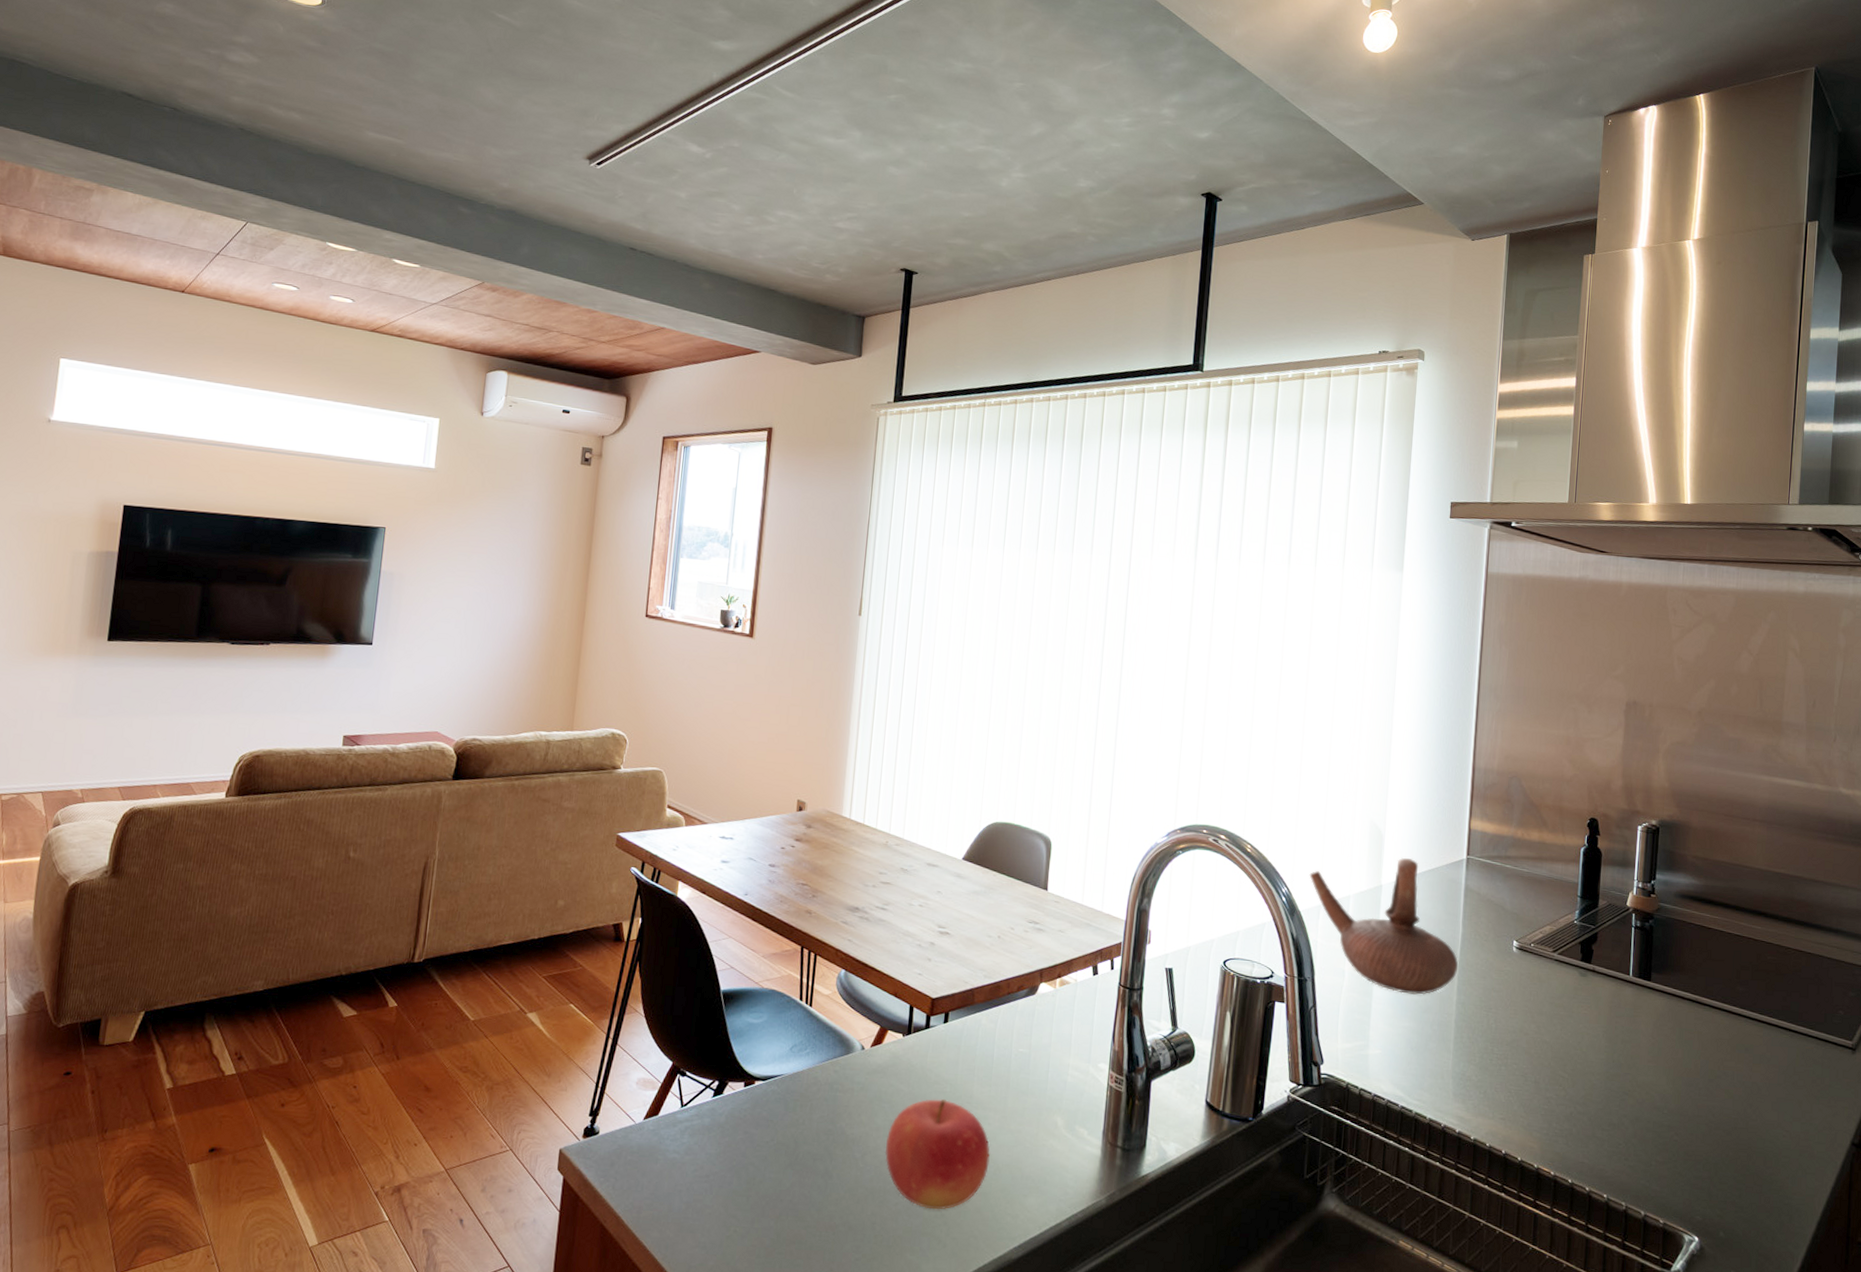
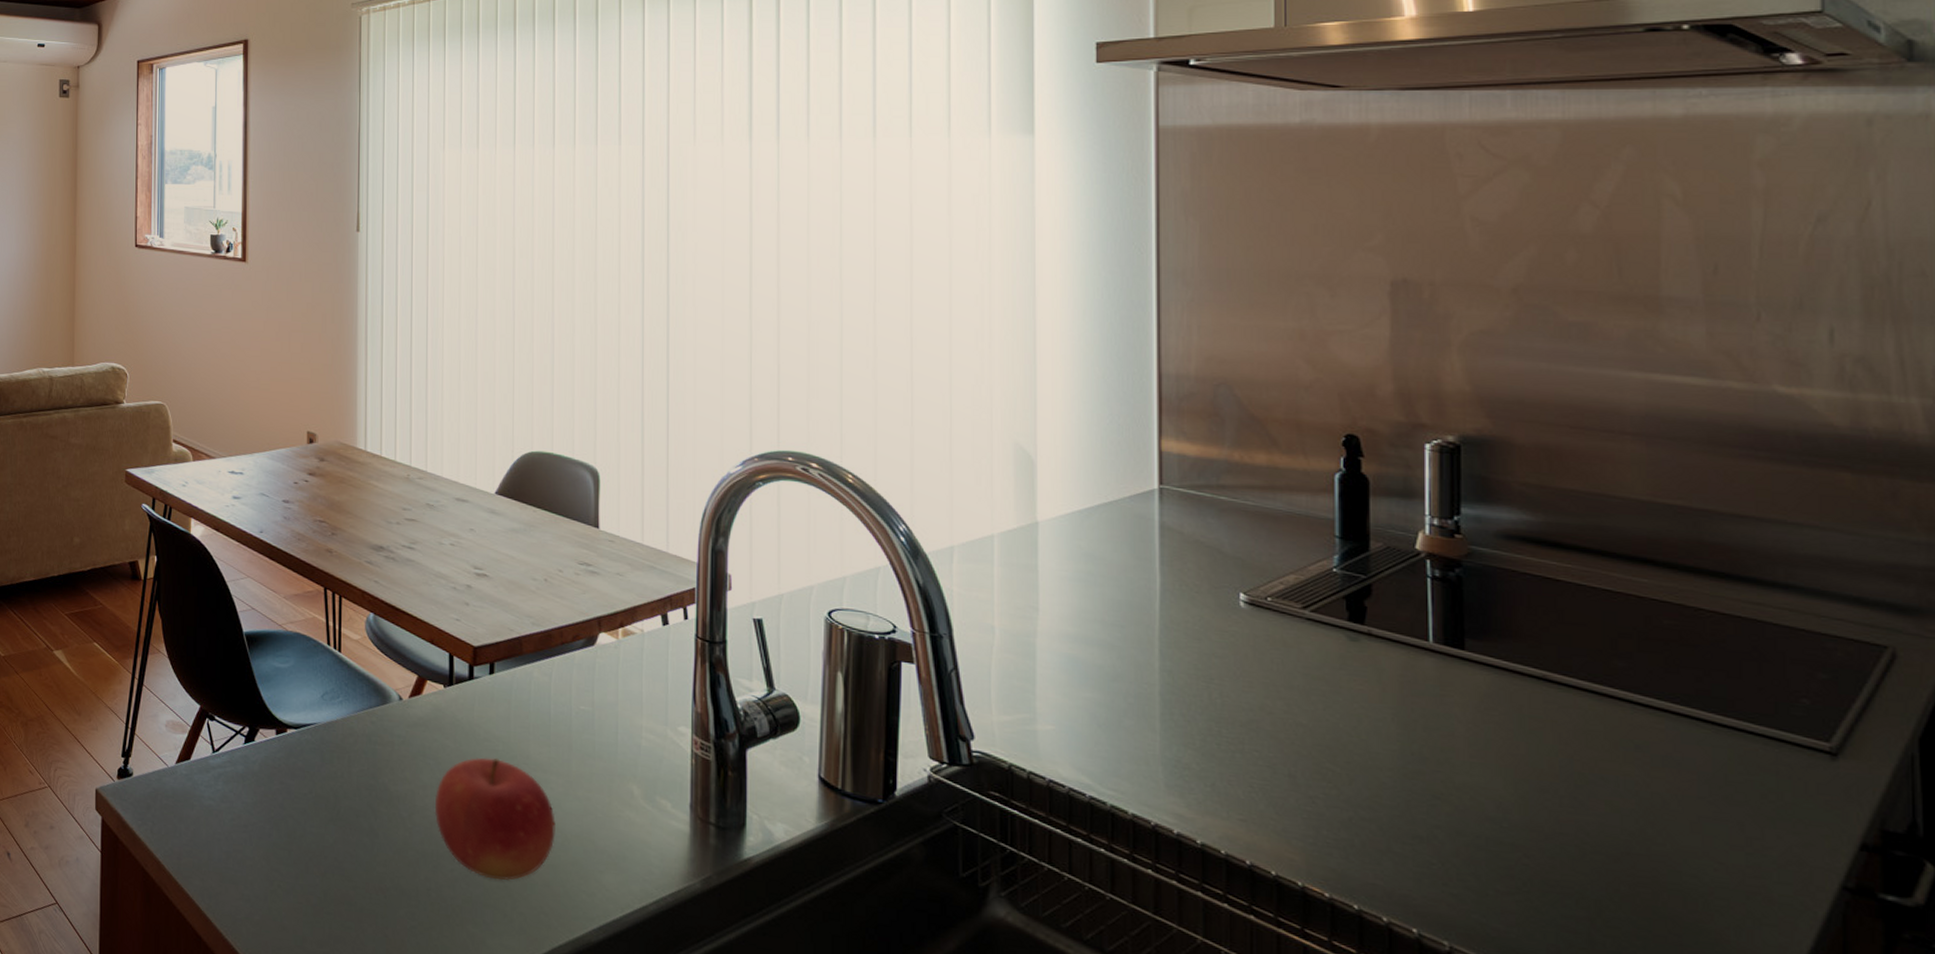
teapot: present [1309,858,1459,995] -> none [934,488,1159,659]

